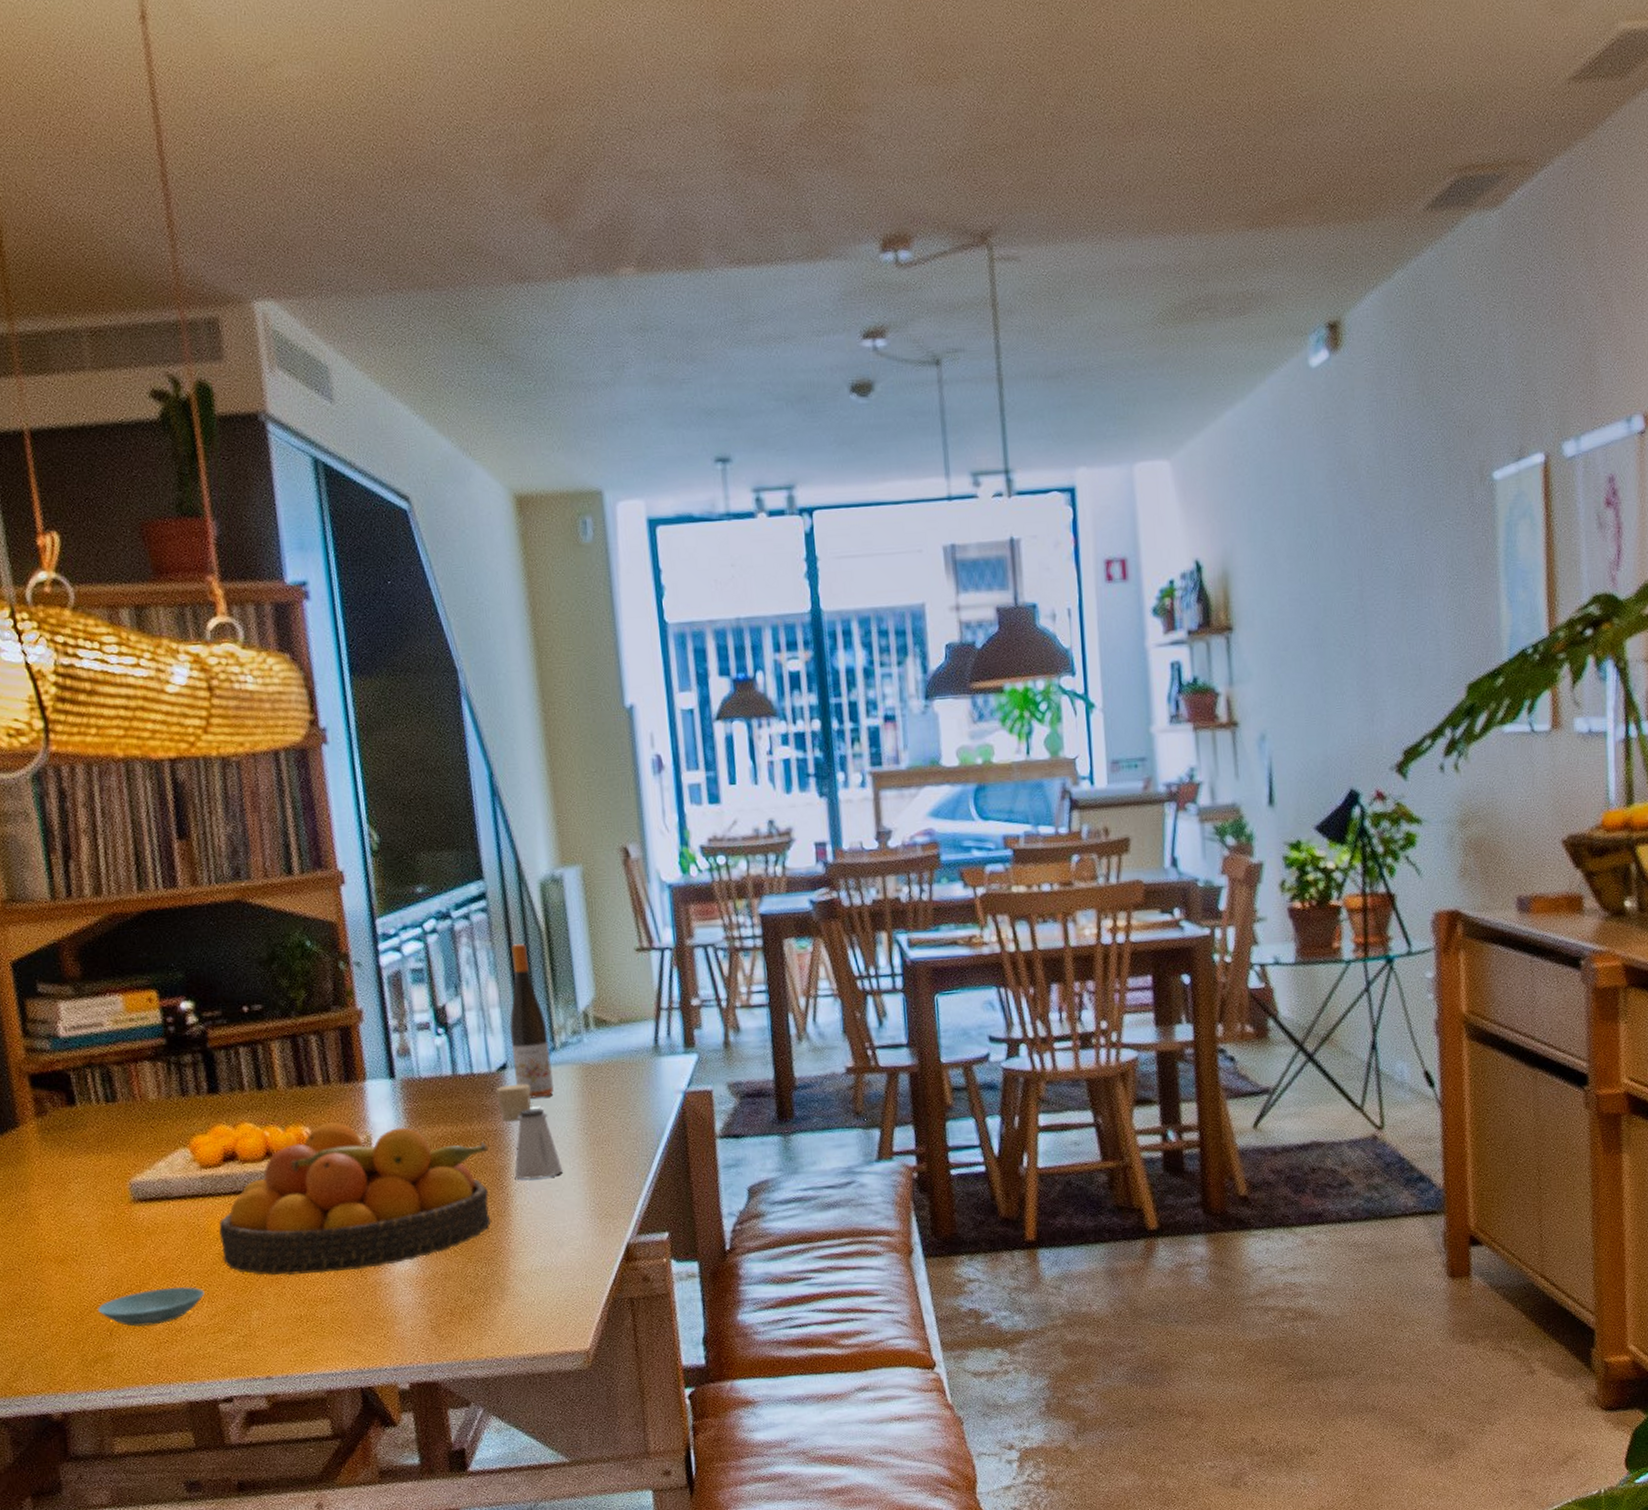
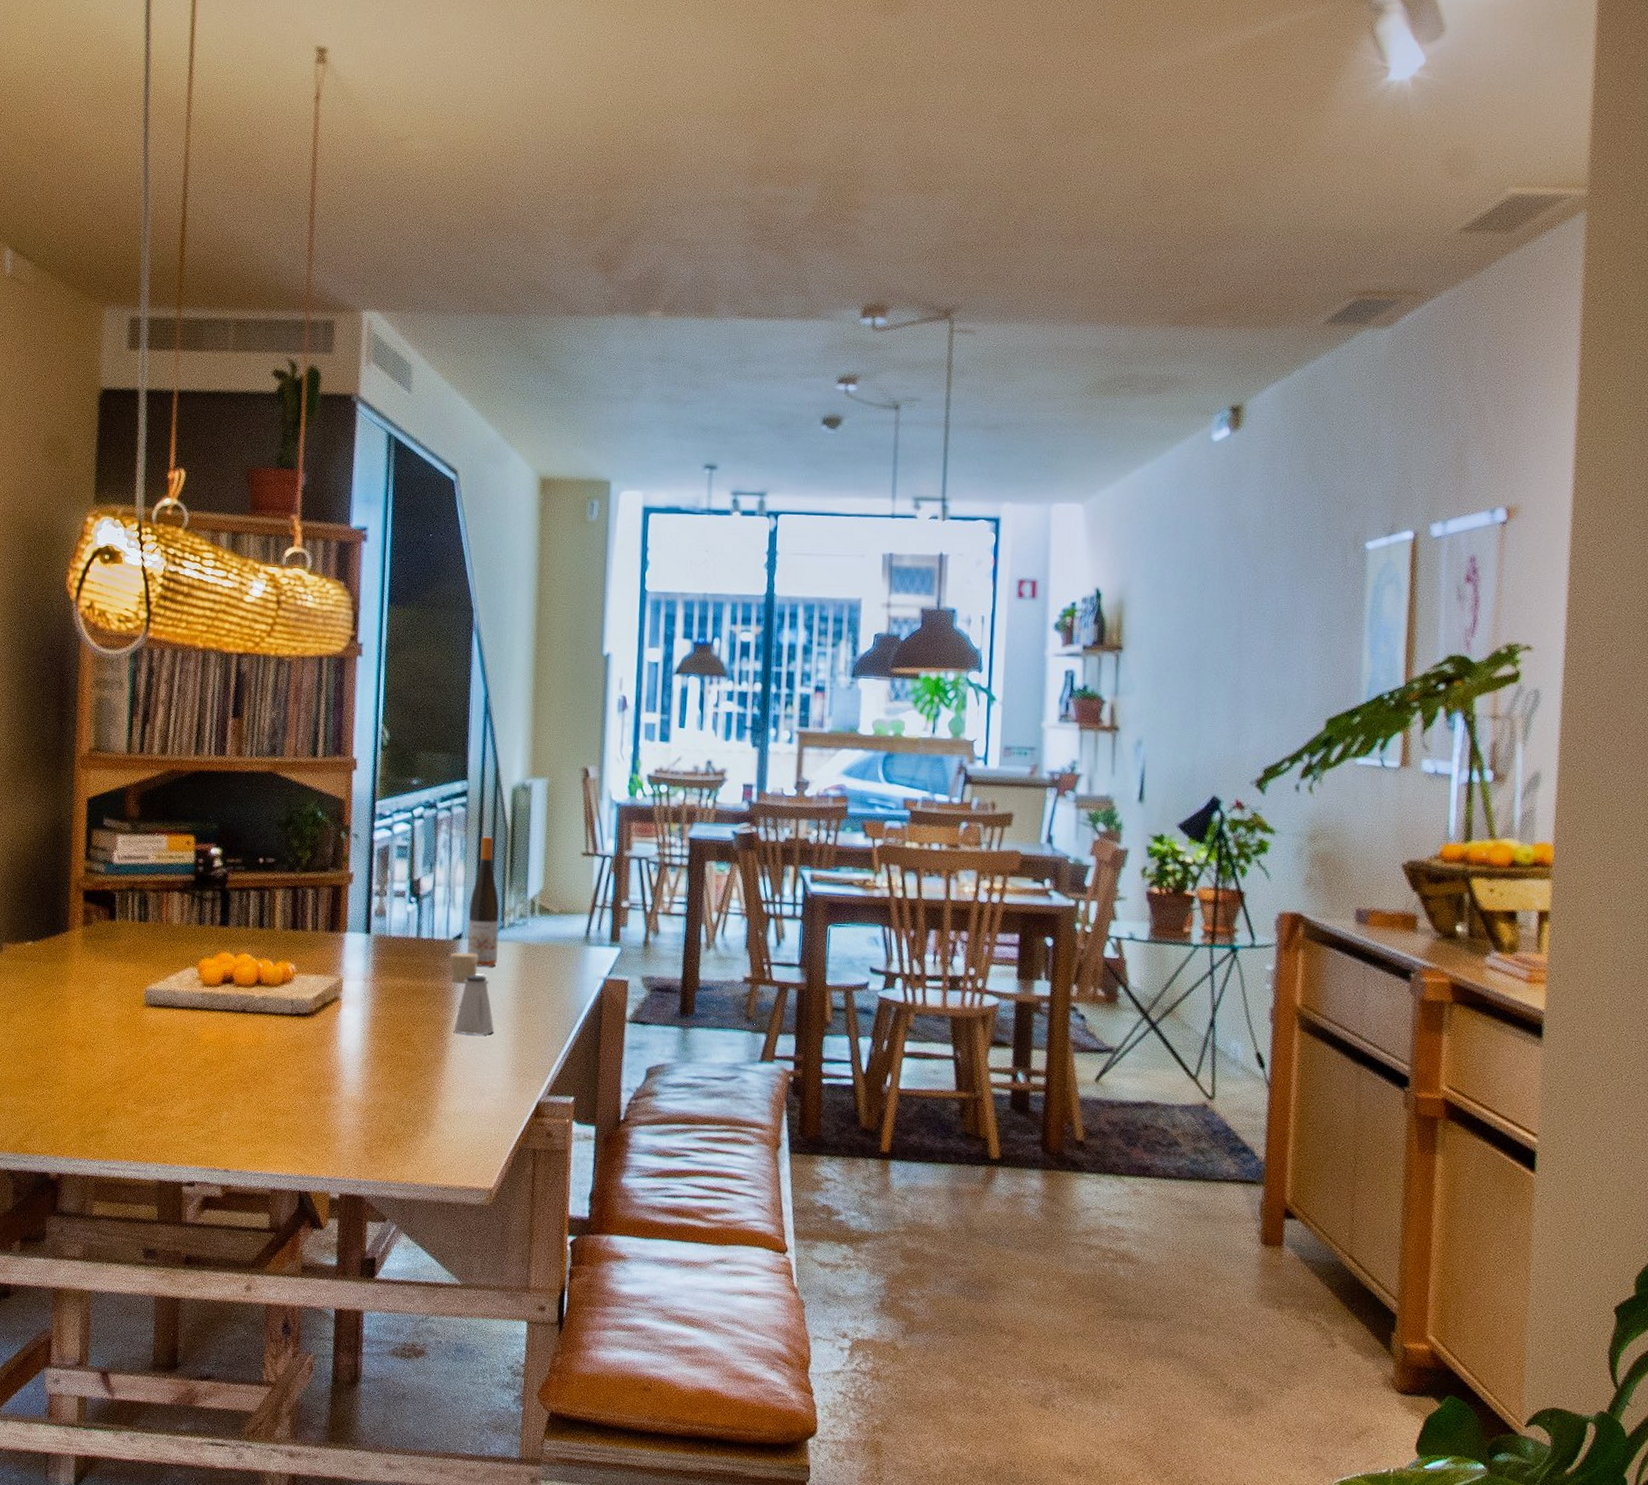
saucer: present [98,1287,205,1327] -> none [101,1081,188,1111]
fruit bowl: present [219,1122,491,1276] -> none [207,963,436,1090]

